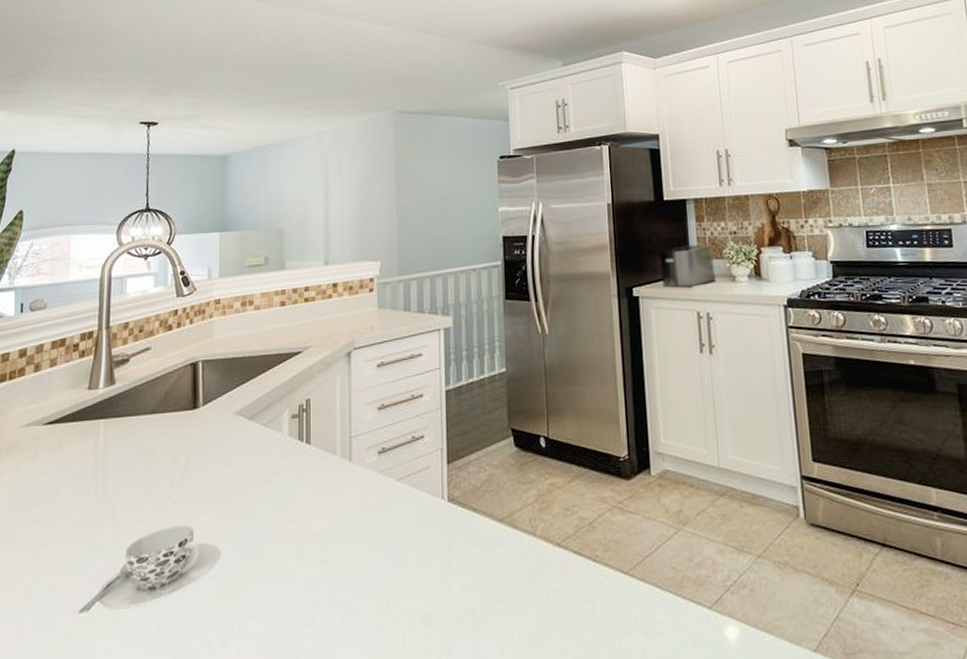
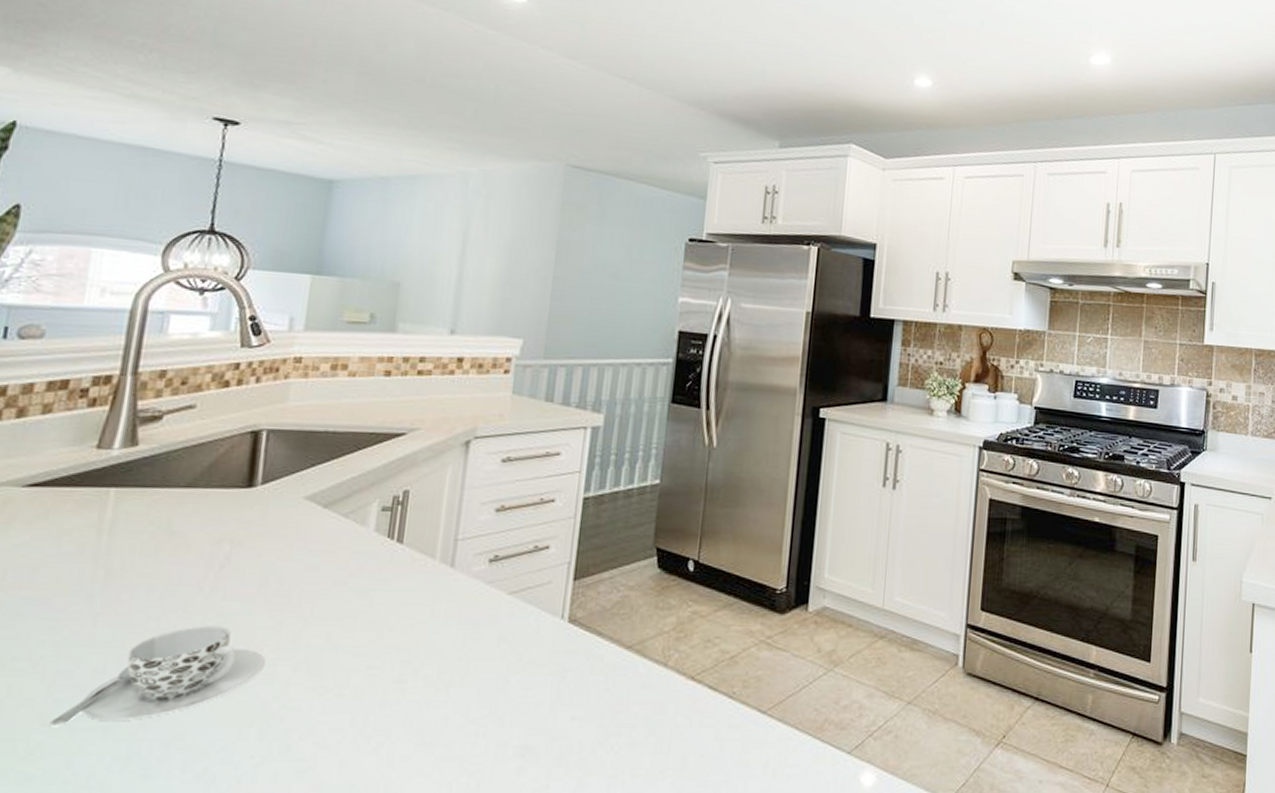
toaster: present [659,244,715,288] -> none [854,369,915,416]

